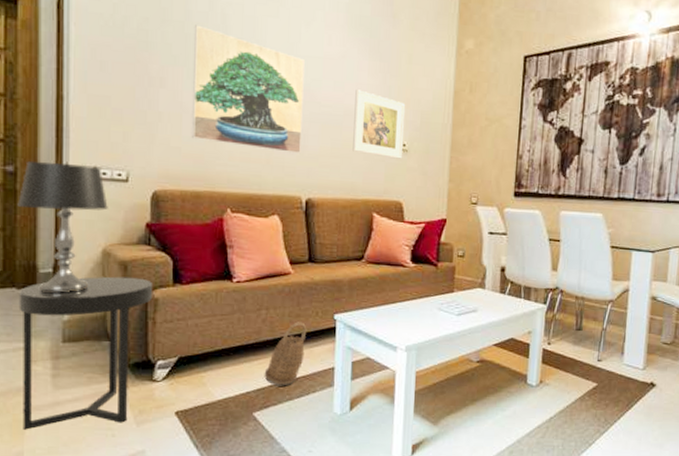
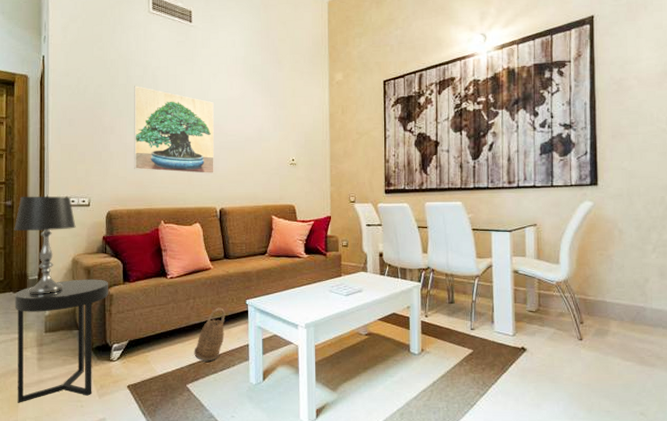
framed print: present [353,89,405,159] -> none [253,120,292,171]

